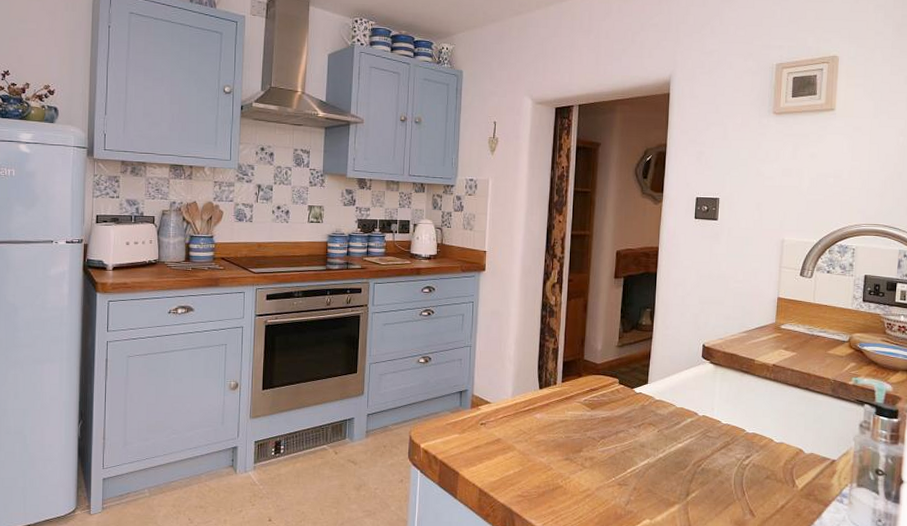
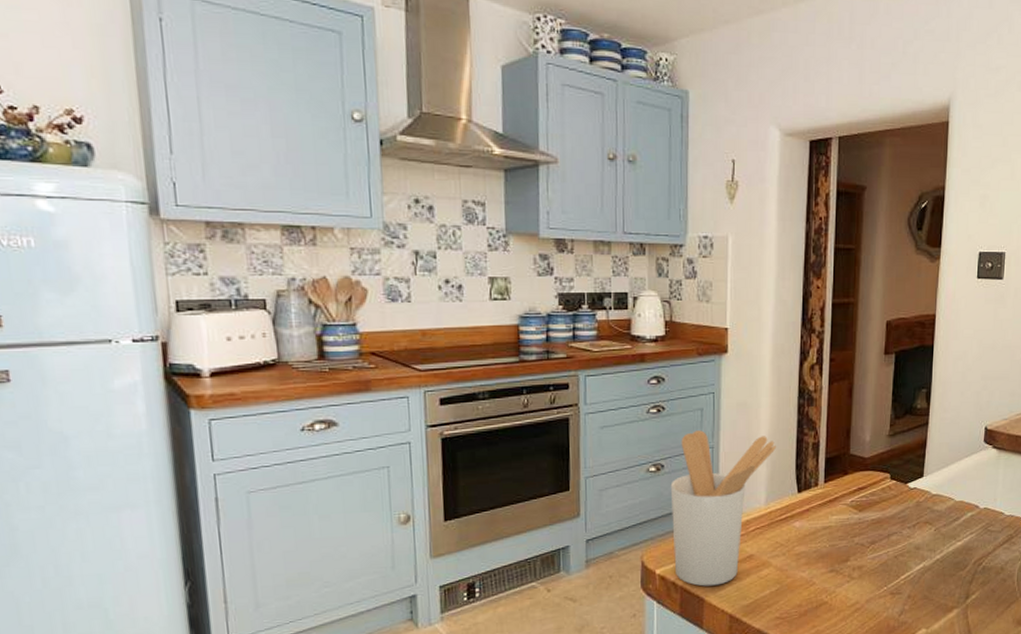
utensil holder: none [435,332,522,462] -> present [670,430,776,587]

